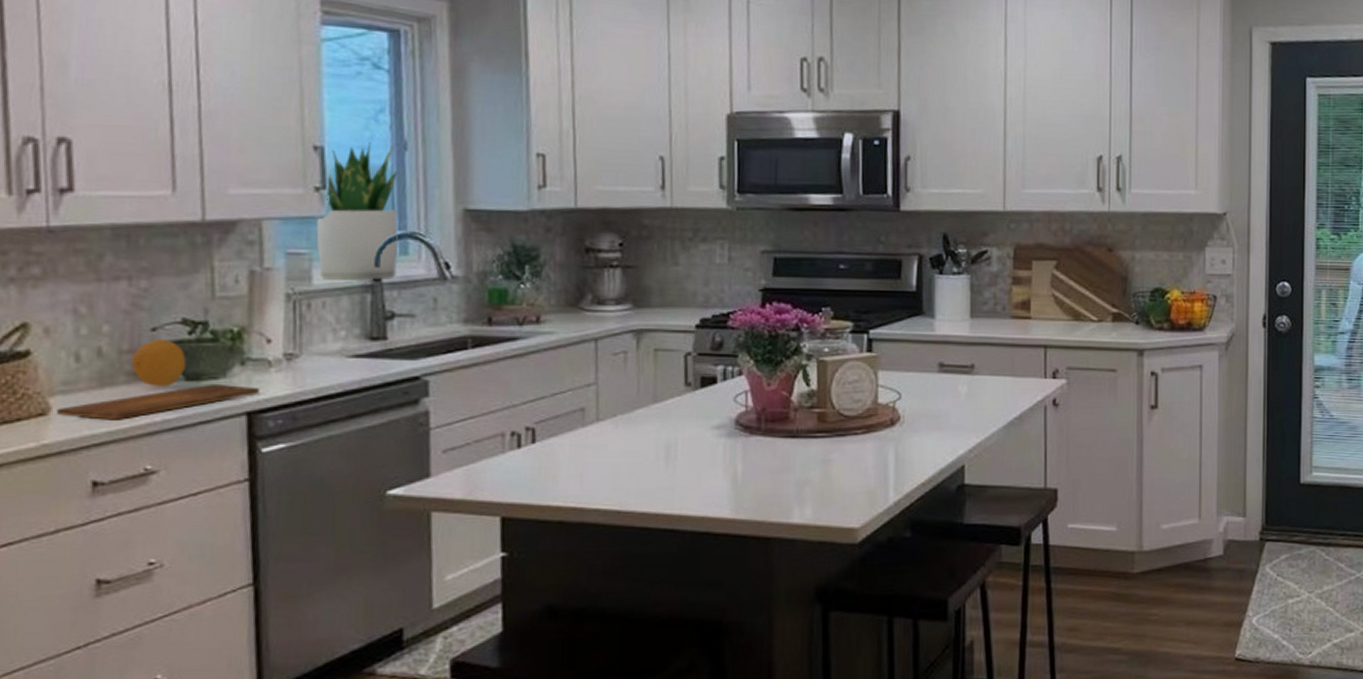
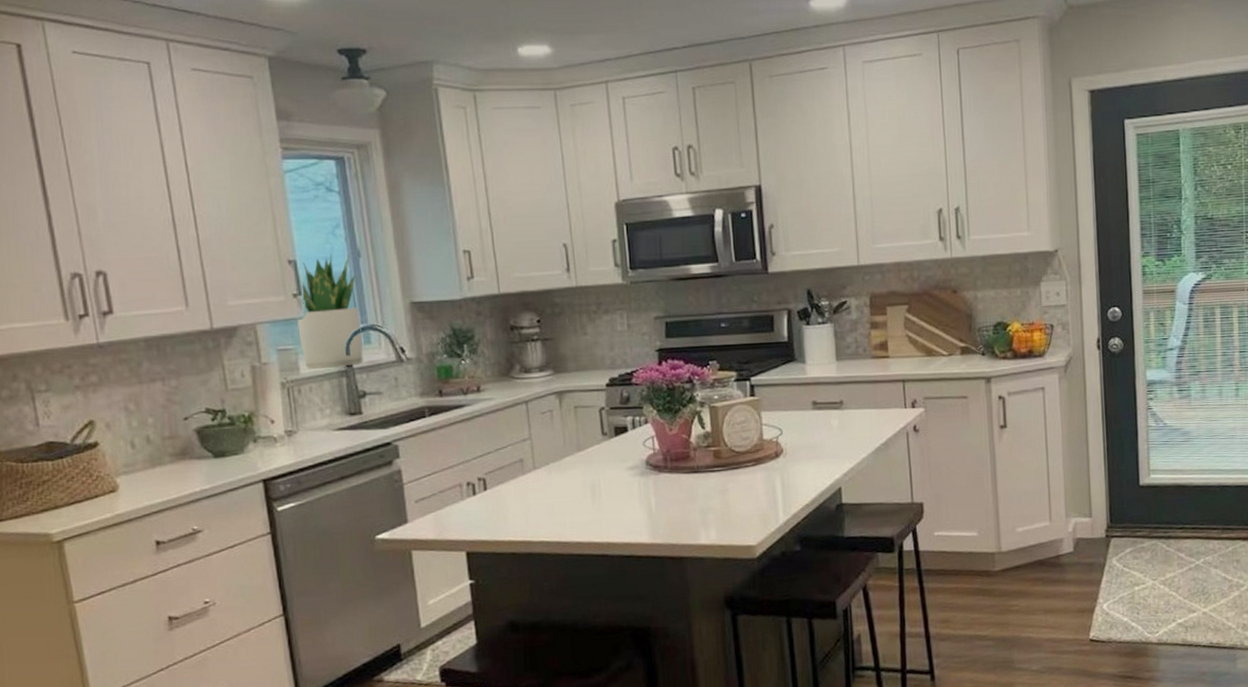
cutting board: present [57,383,259,420] -> none [123,458,270,493]
fruit: present [130,339,187,388] -> none [172,425,214,465]

